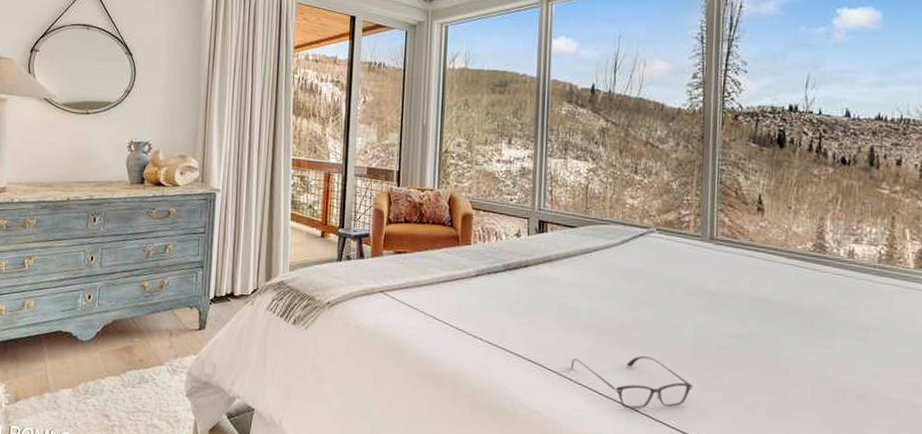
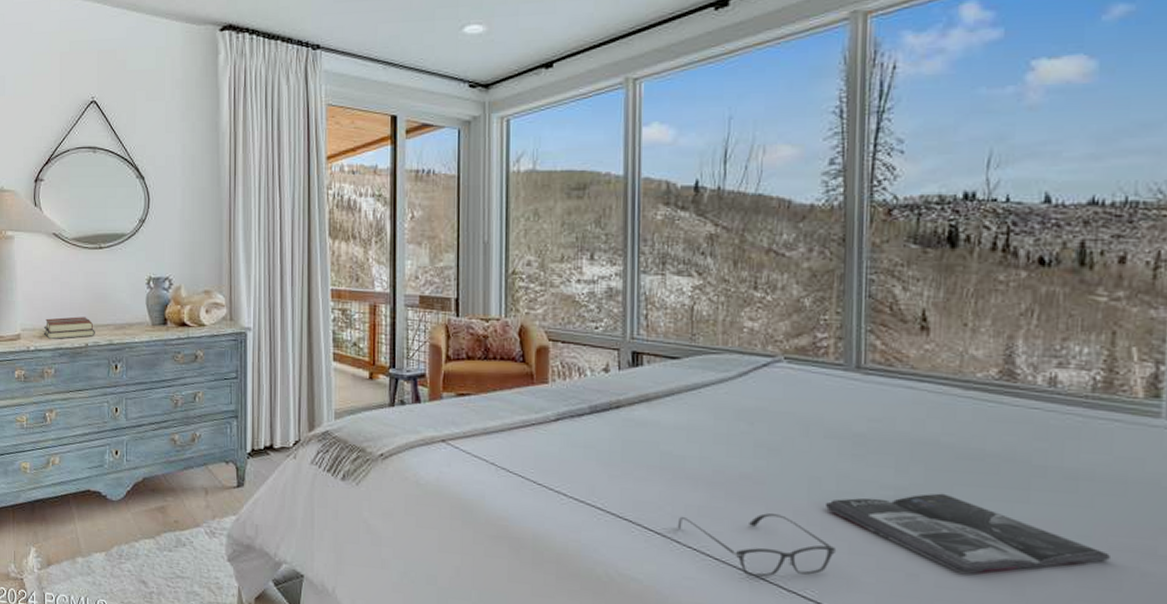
books: none [28,173,77,194] -> present [43,316,95,340]
magazine: none [685,340,891,406] -> present [824,493,1110,574]

